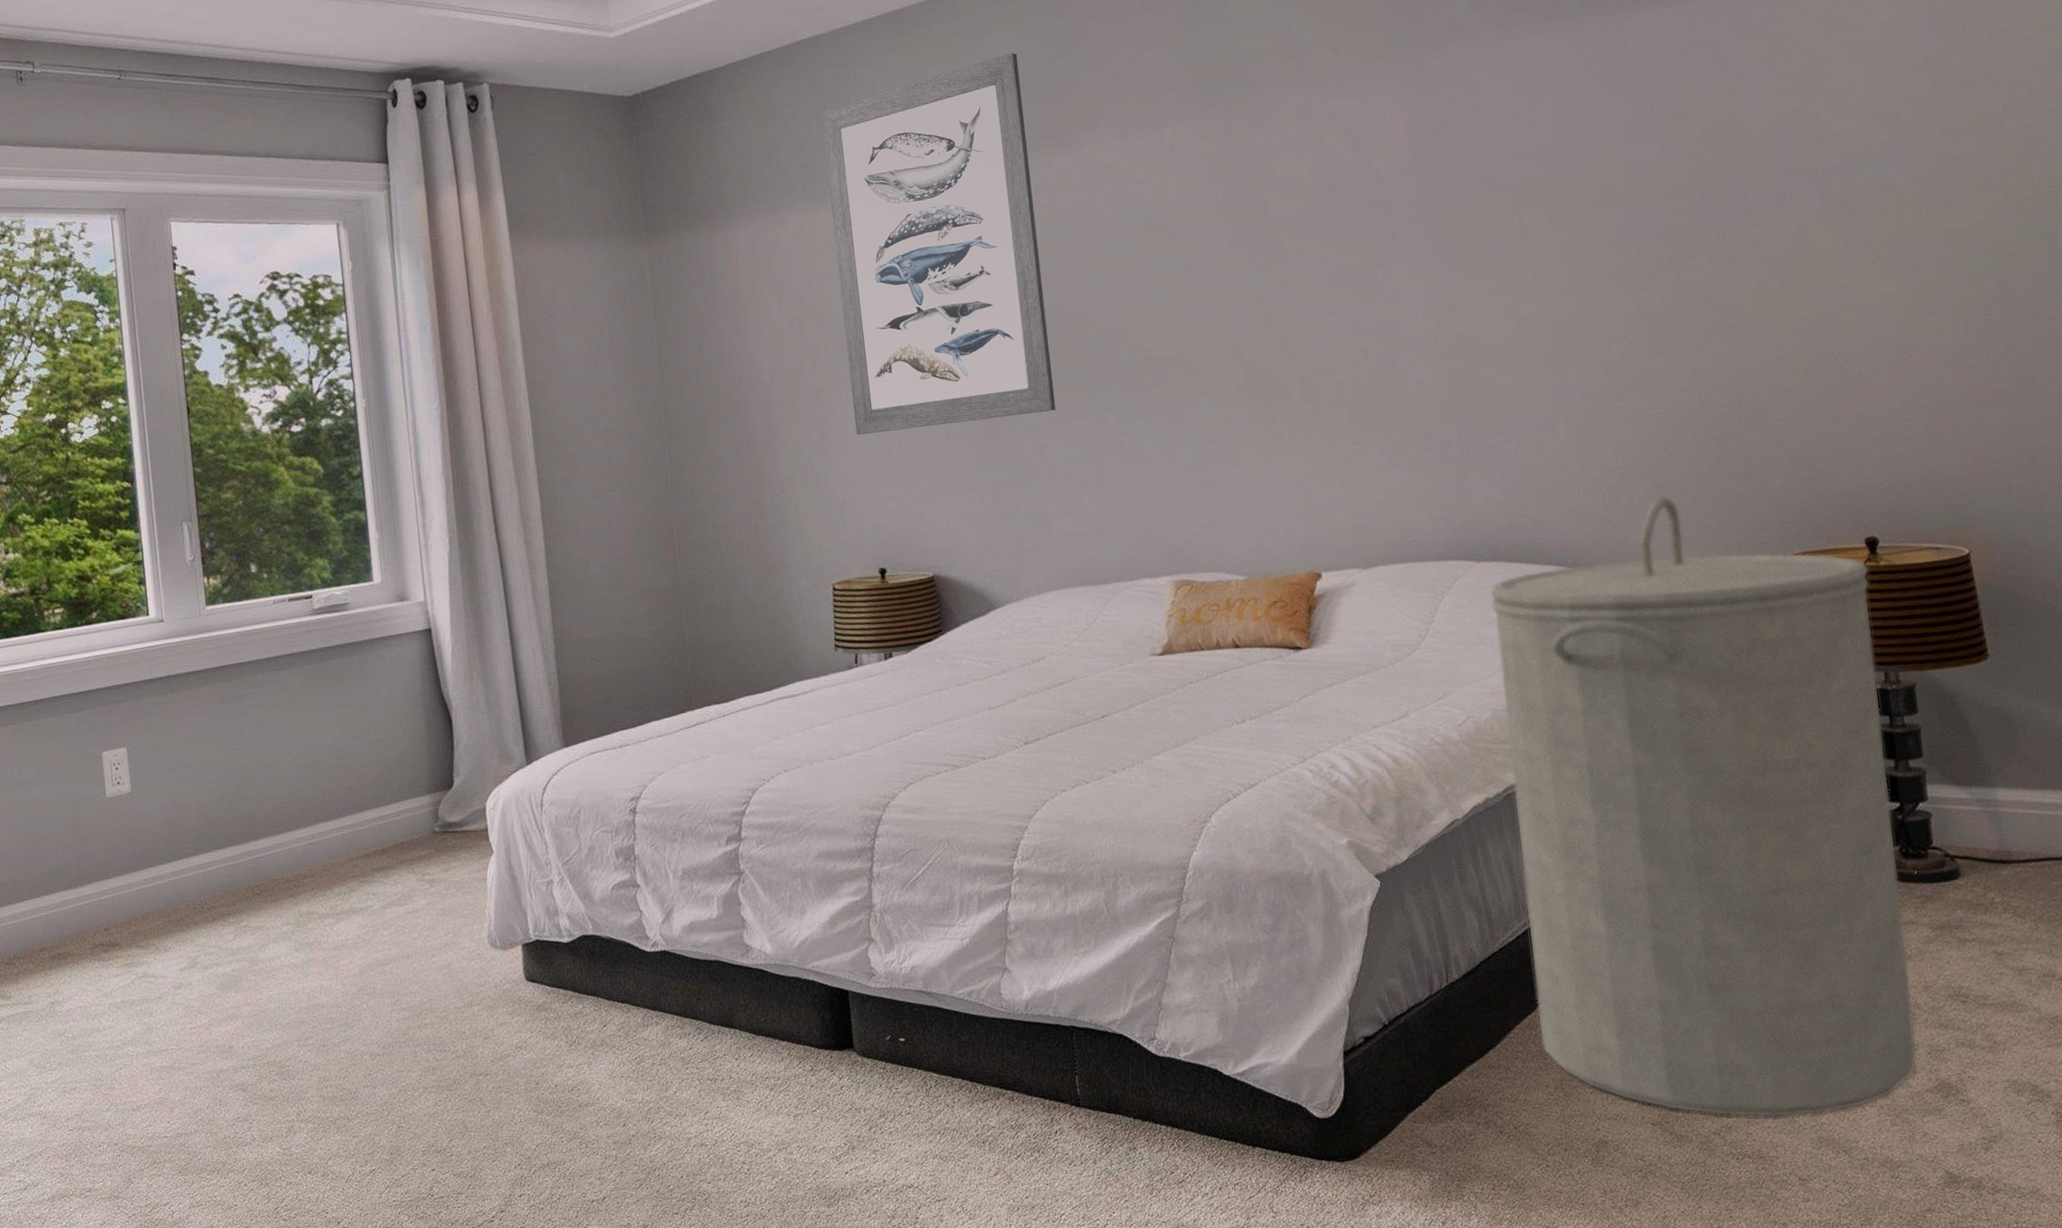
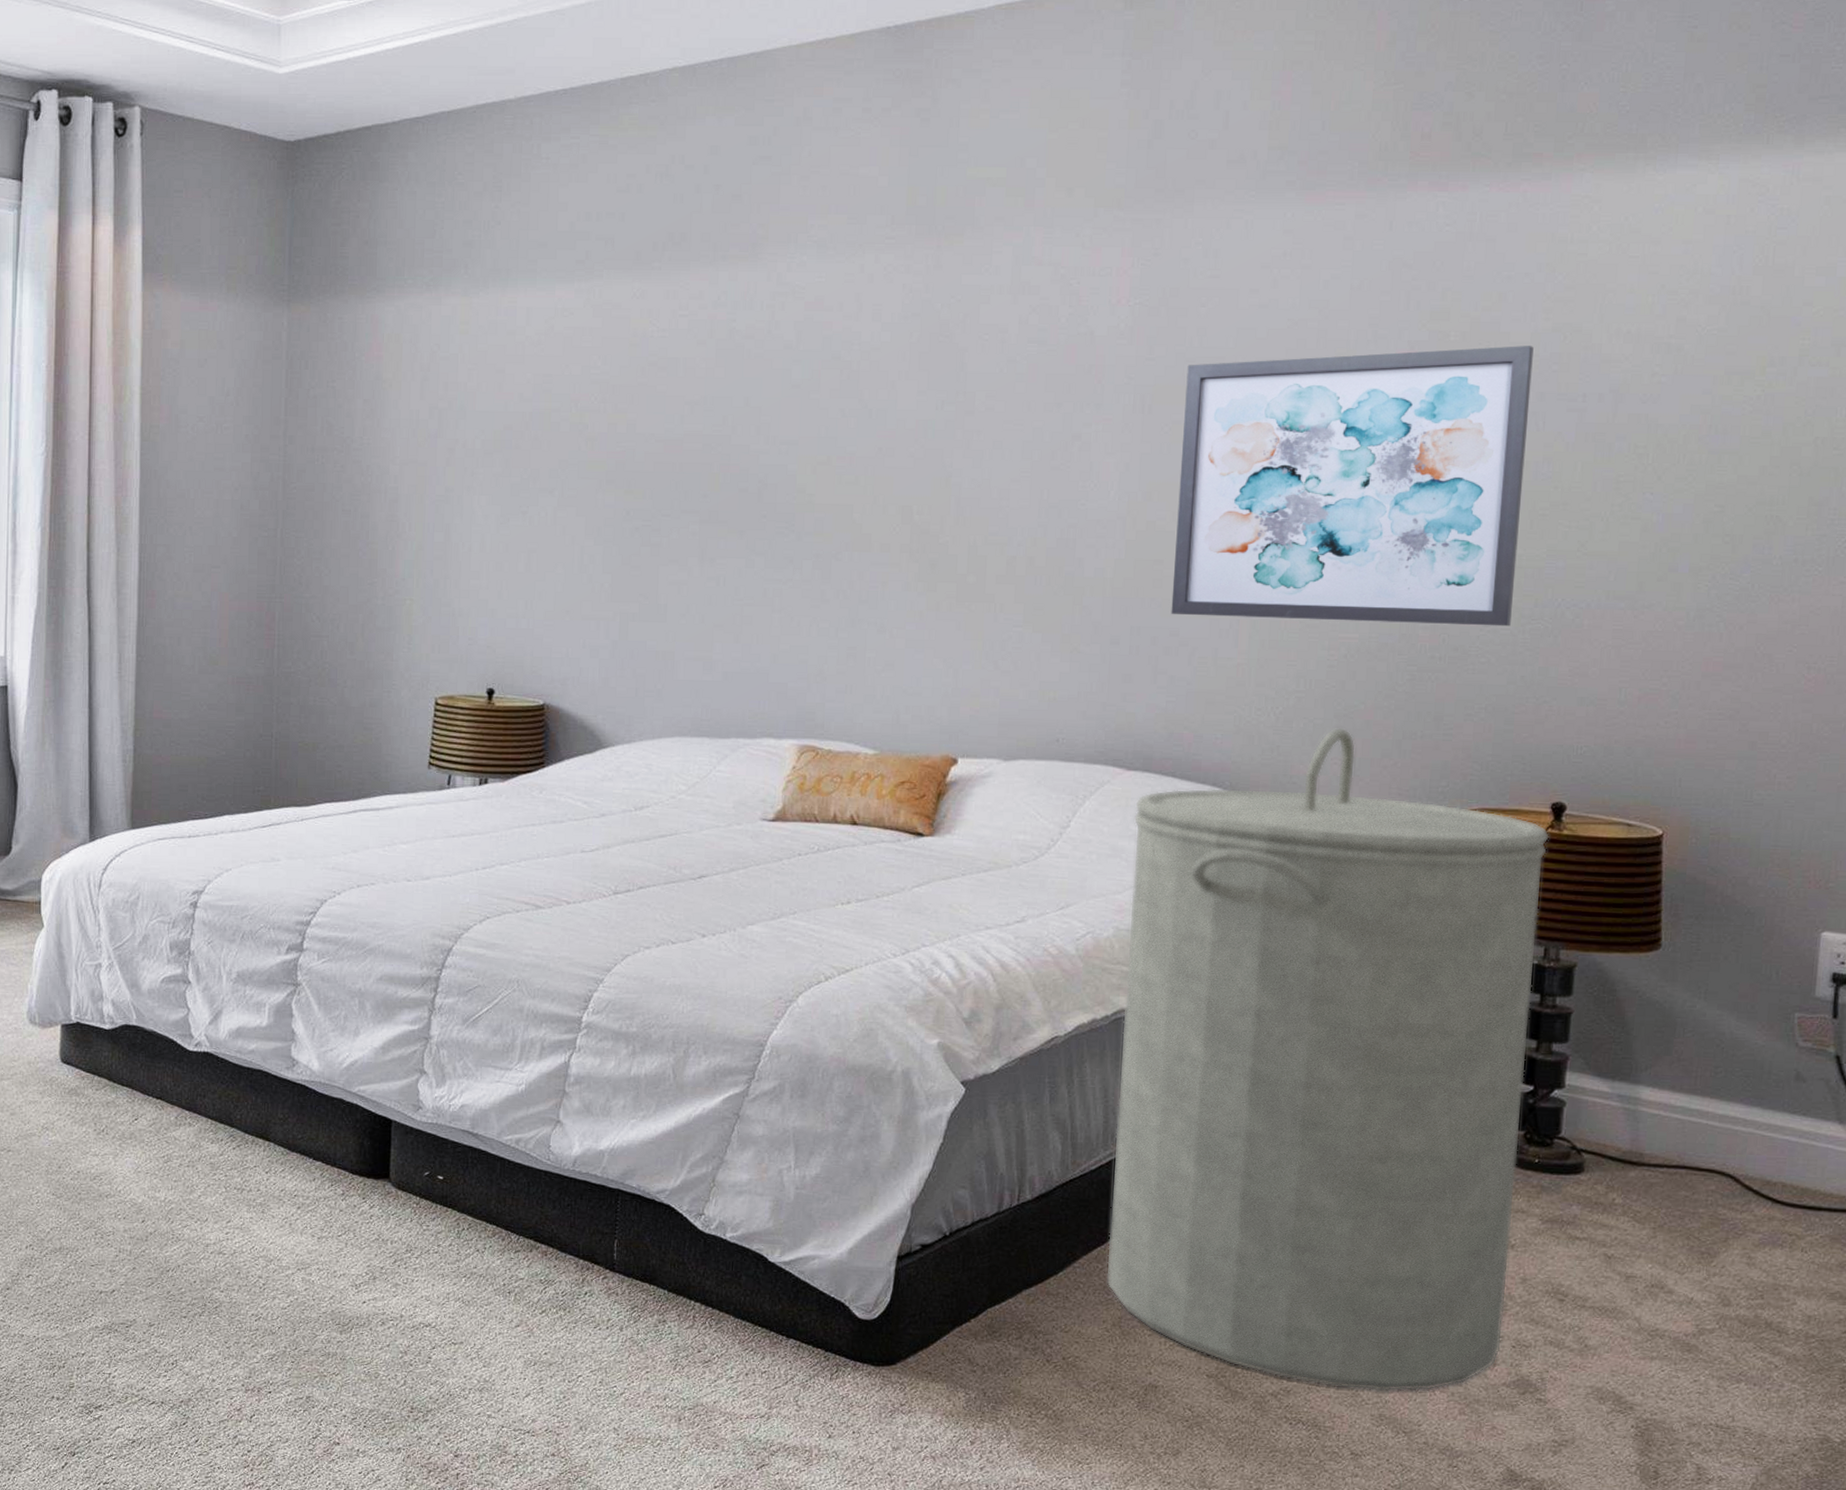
wall art: present [821,53,1056,435] -> none [483,148,719,546]
wall art: none [1467,131,1797,415] -> present [1171,346,1534,627]

